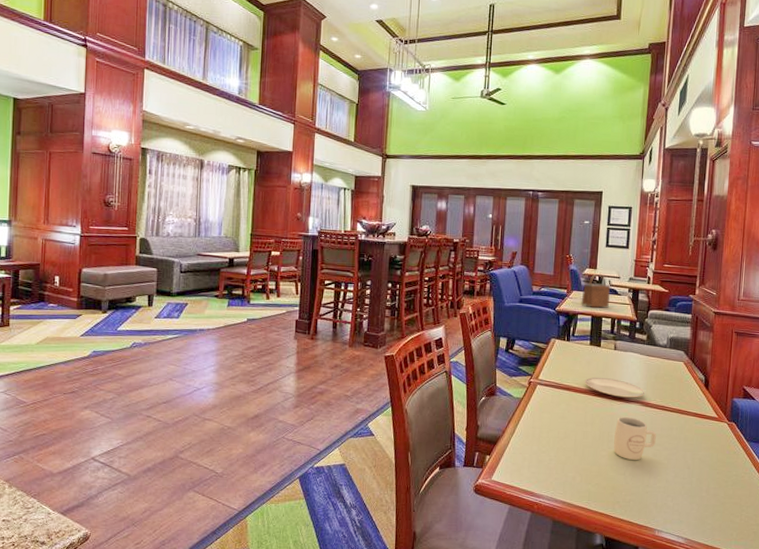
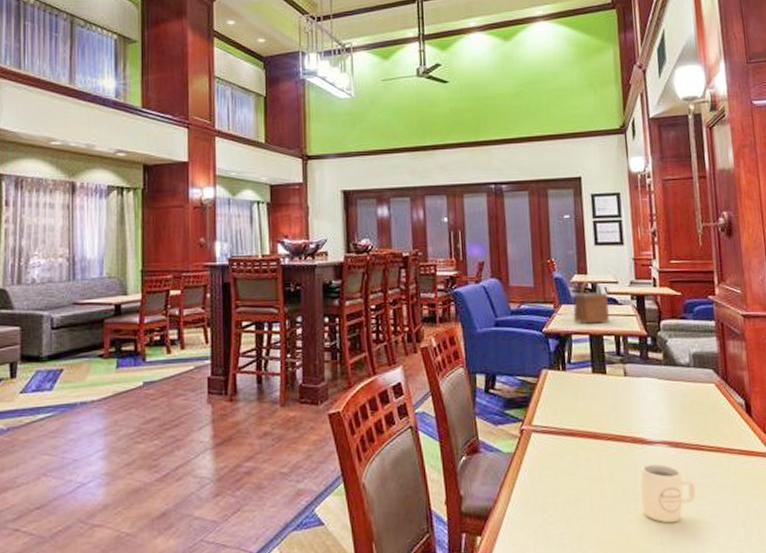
plate: present [585,377,645,398] -> none [592,413,672,439]

